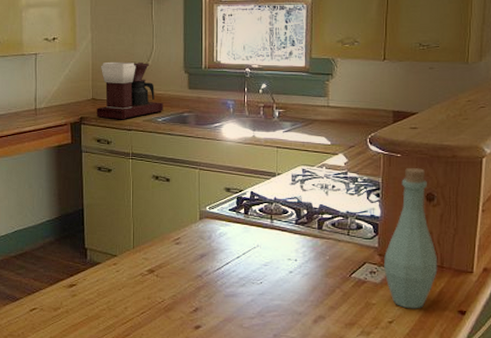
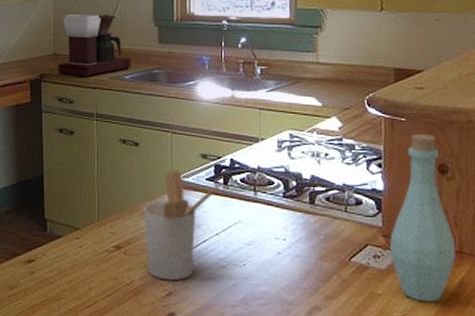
utensil holder: none [174,202,244,299] -> present [144,170,223,281]

